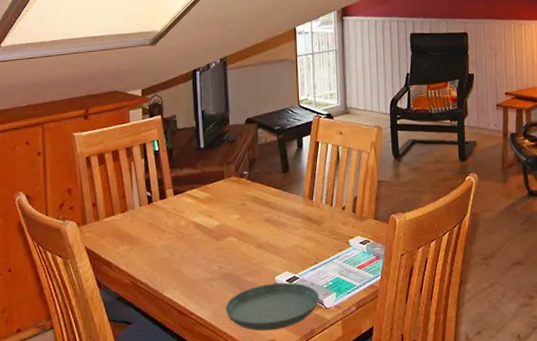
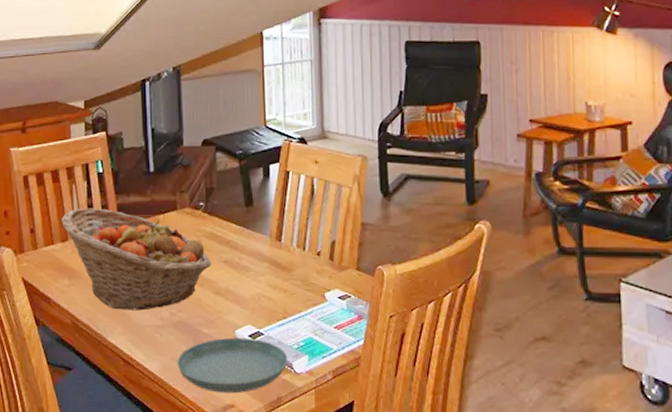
fruit basket: none [120,181,254,268] -> present [60,208,211,311]

